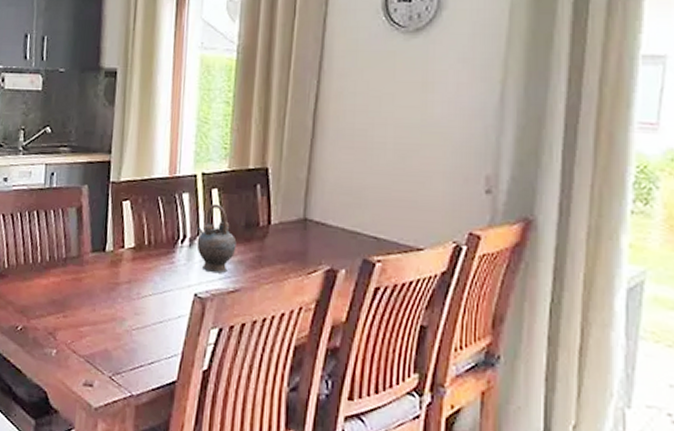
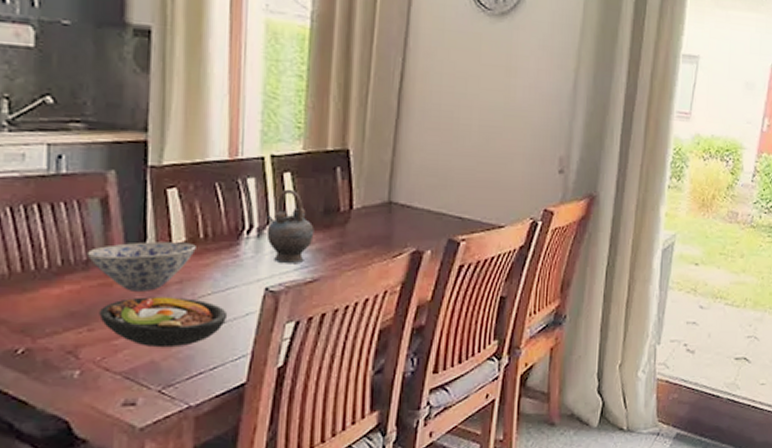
bowl: none [65,245,142,288] -> present [86,241,196,291]
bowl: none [71,292,163,340] -> present [99,297,226,348]

